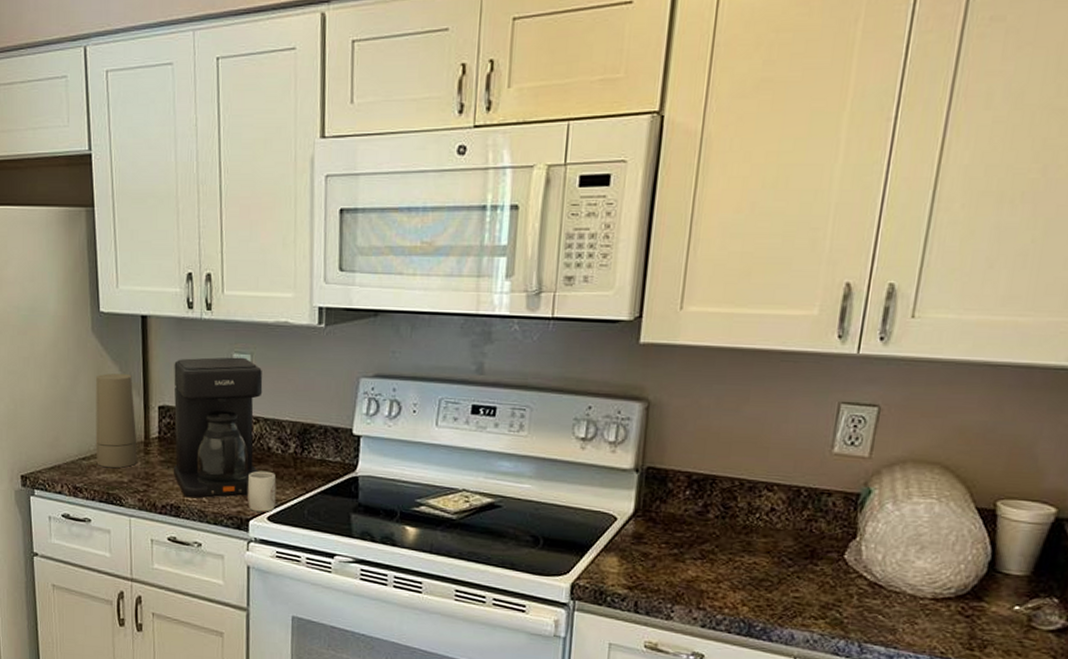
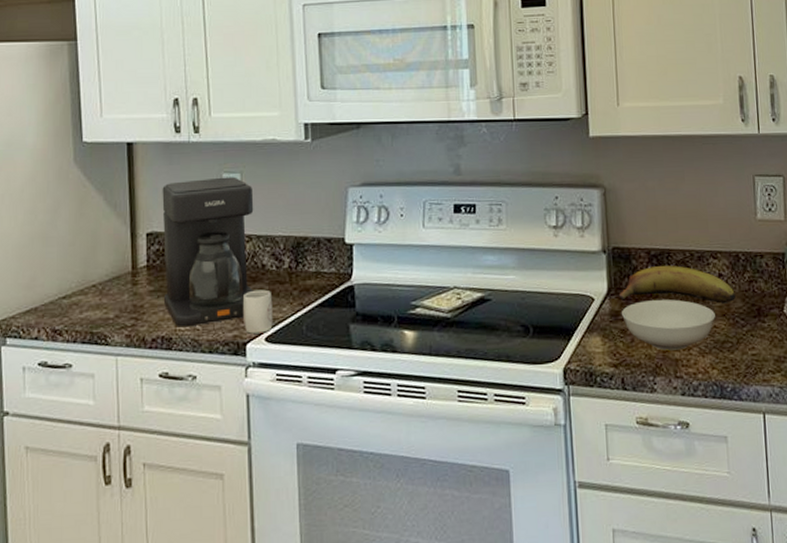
canister: present [95,373,137,468] -> none [77,203,124,305]
fruit: none [645,491,787,540] -> present [618,265,736,304]
bowl: none [646,526,758,582] -> present [622,299,715,351]

